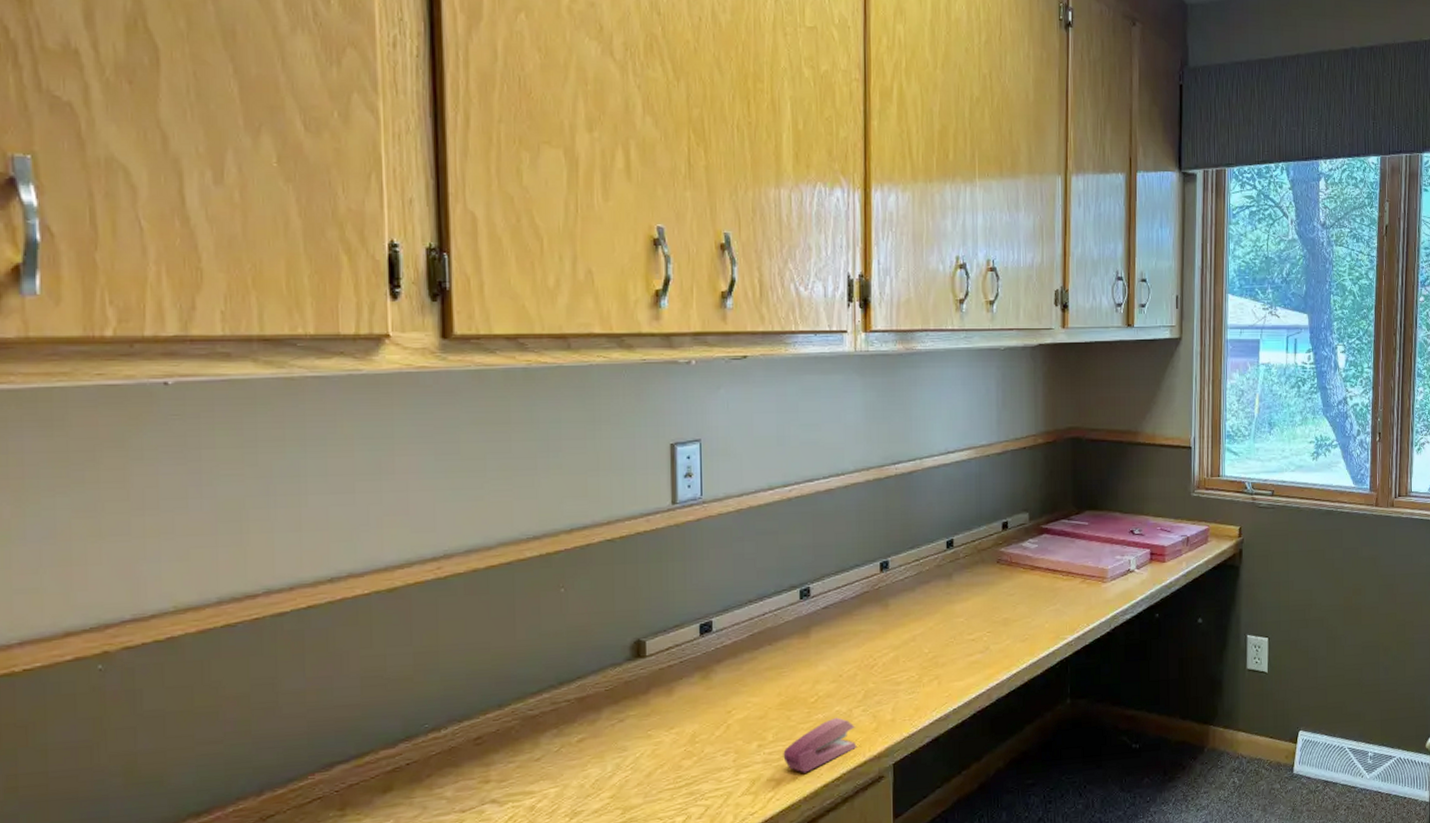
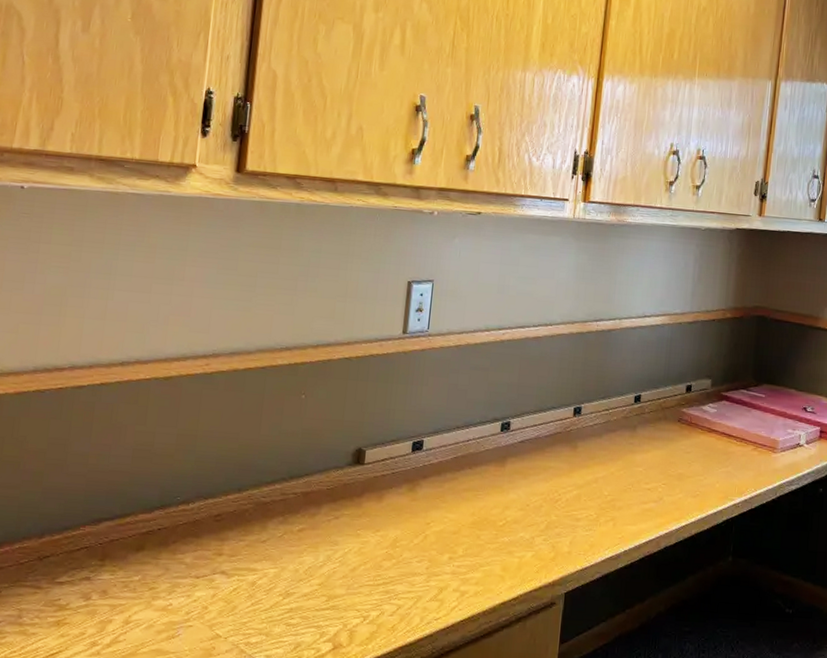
stapler: present [783,717,857,773] -> none [469,542,536,589]

